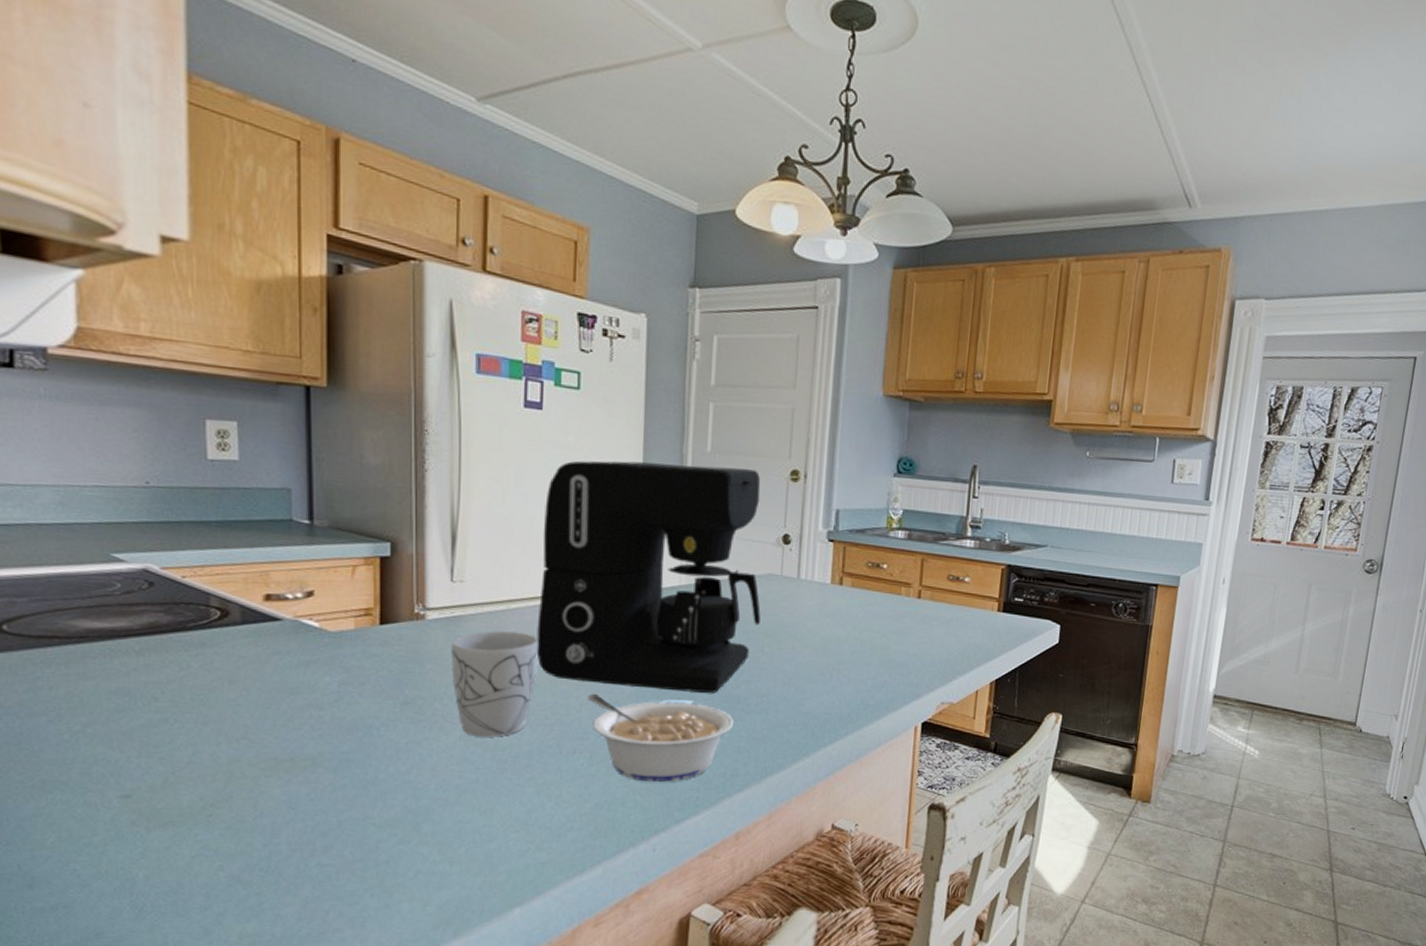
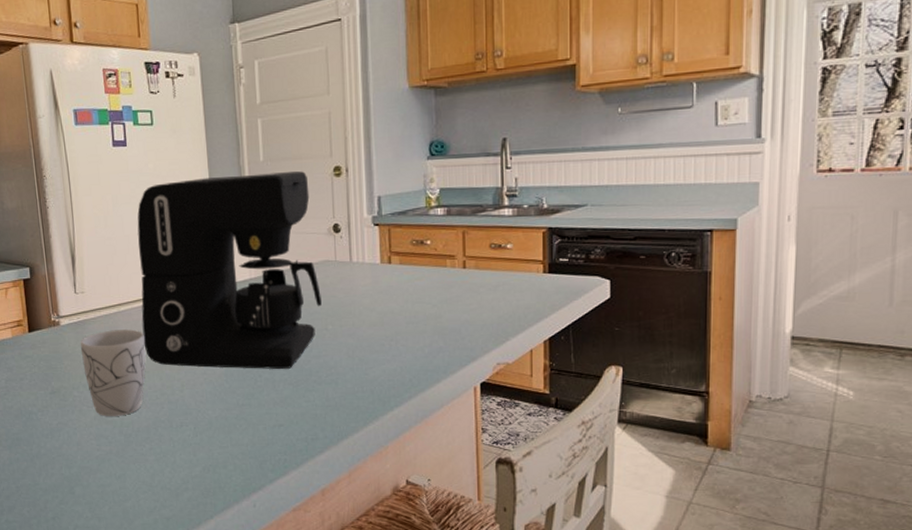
legume: present [586,694,735,783] -> none [186,376,310,448]

